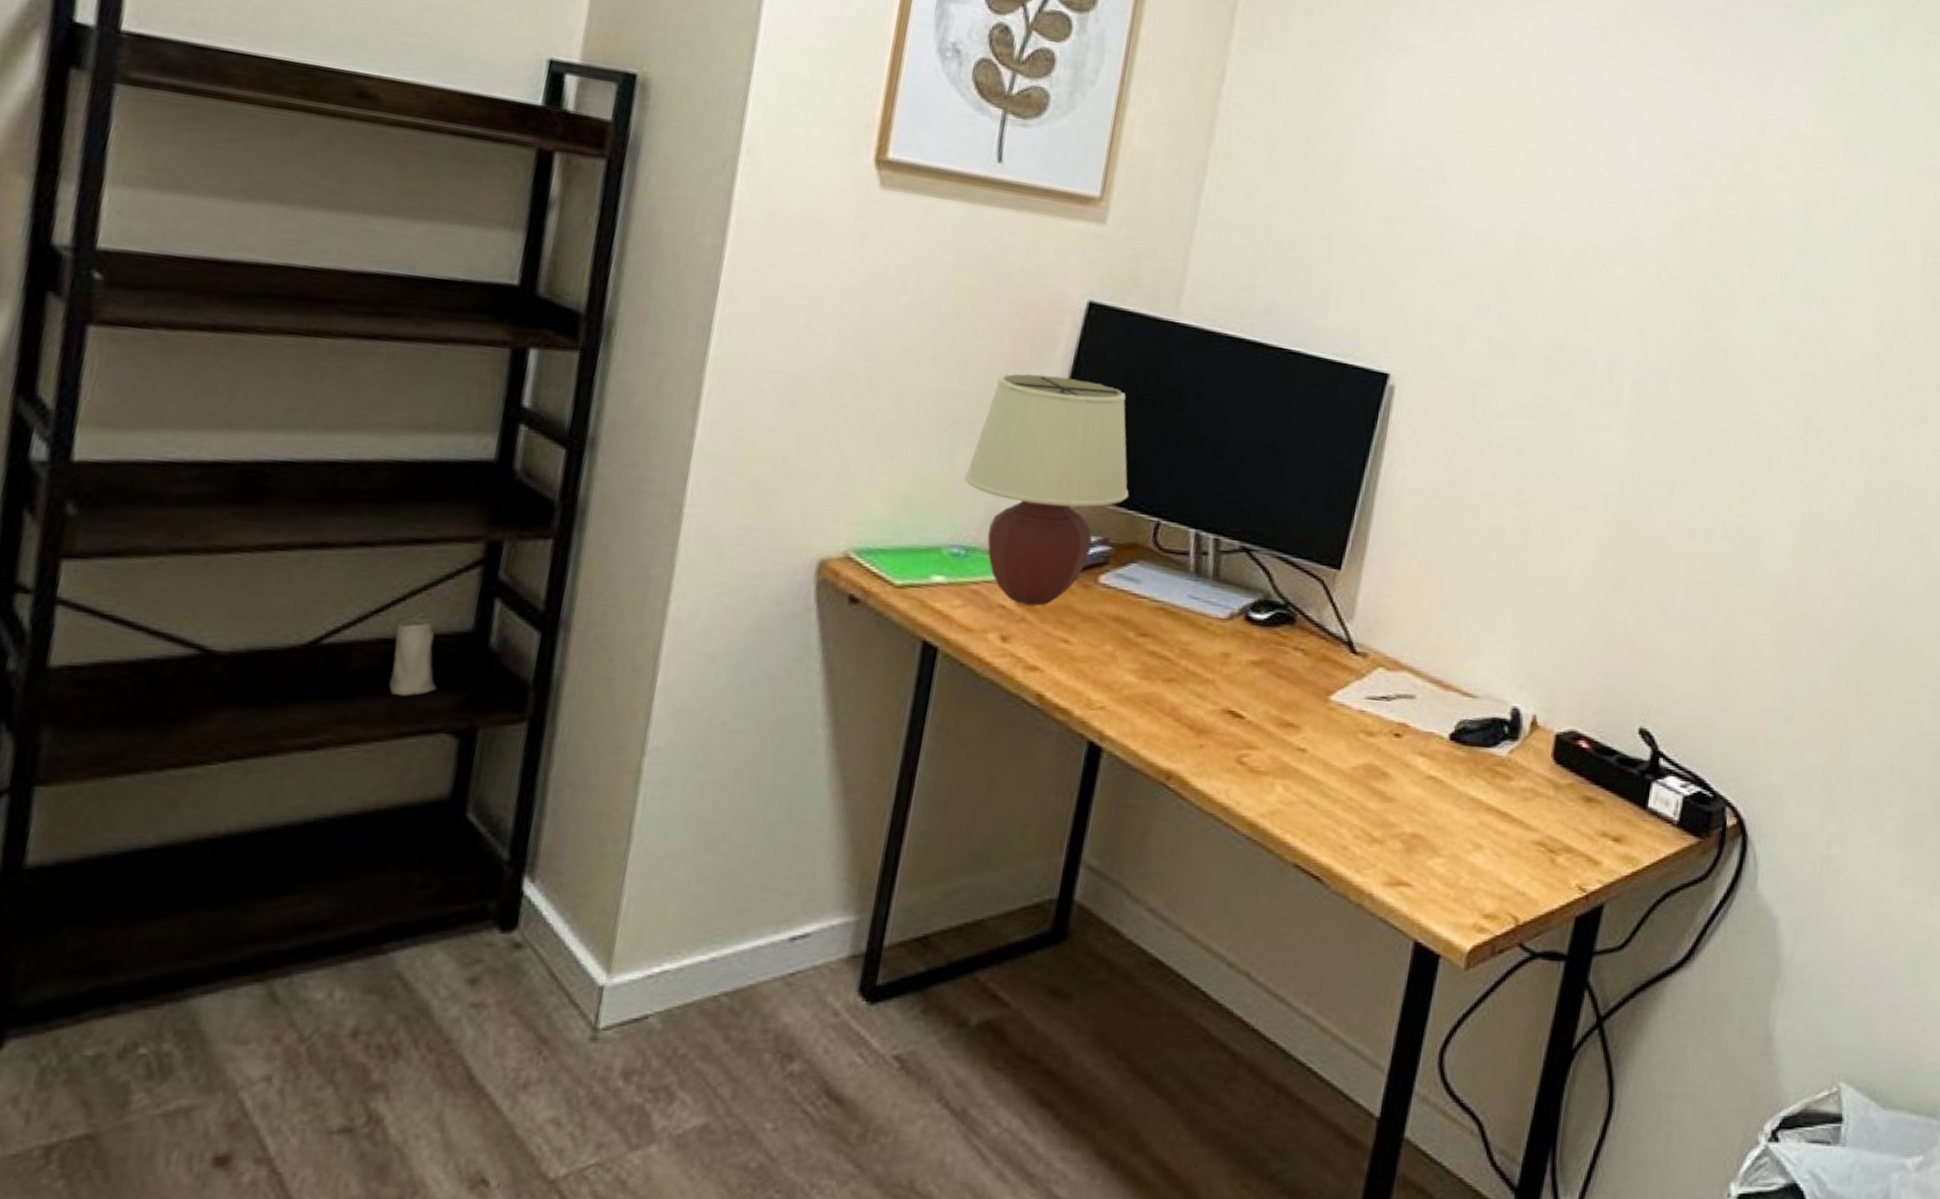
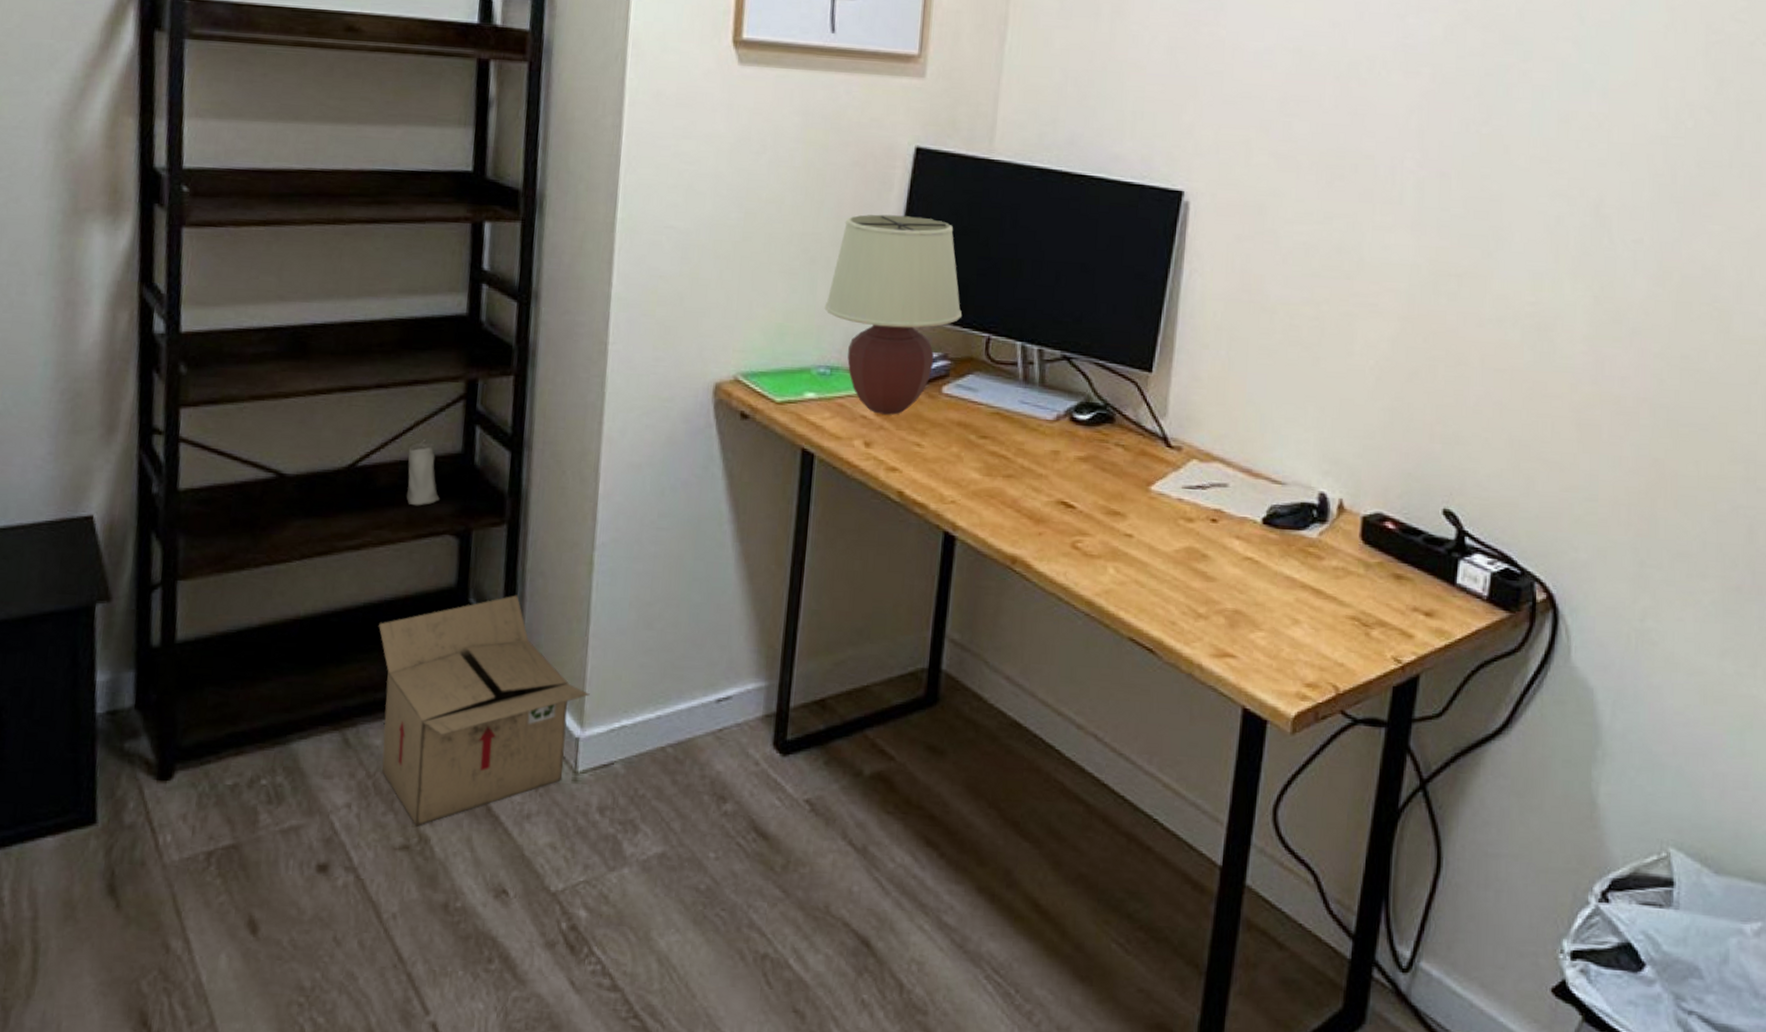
cardboard box: none [321,809,623,1103] -> present [379,595,590,826]

